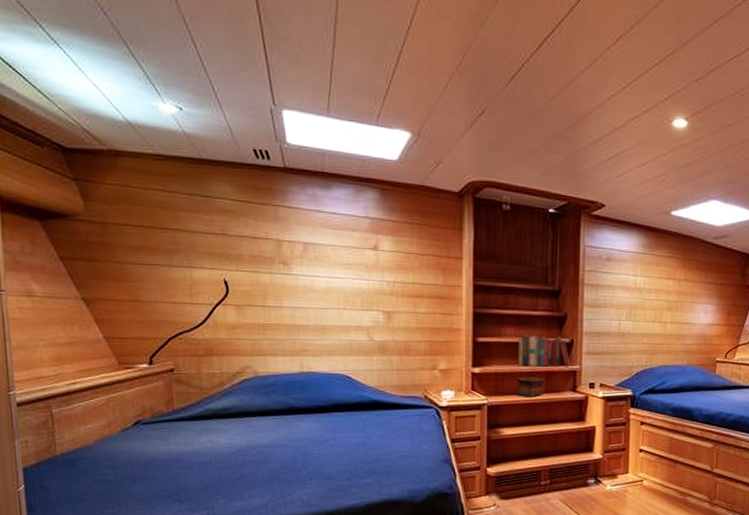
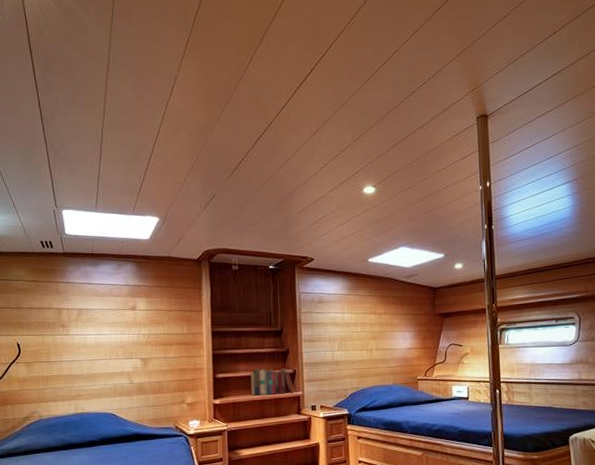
decorative box: present [516,376,546,398] -> none [251,404,275,423]

